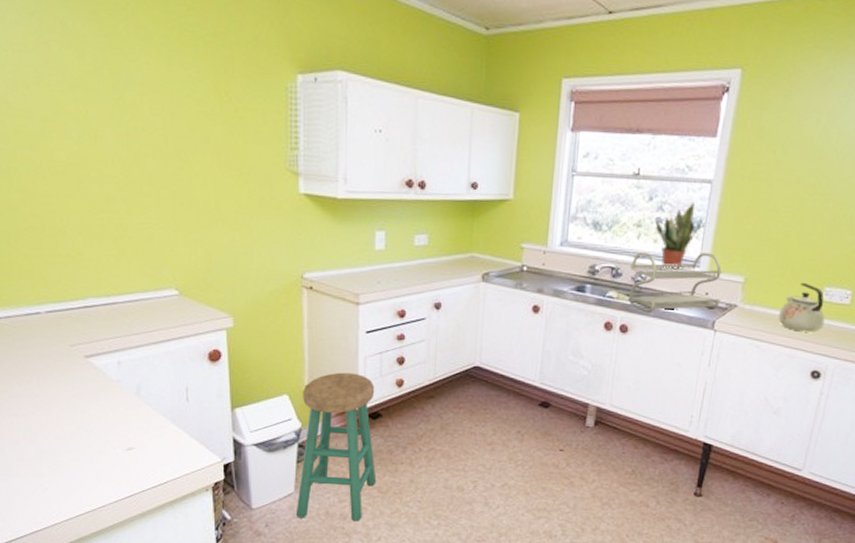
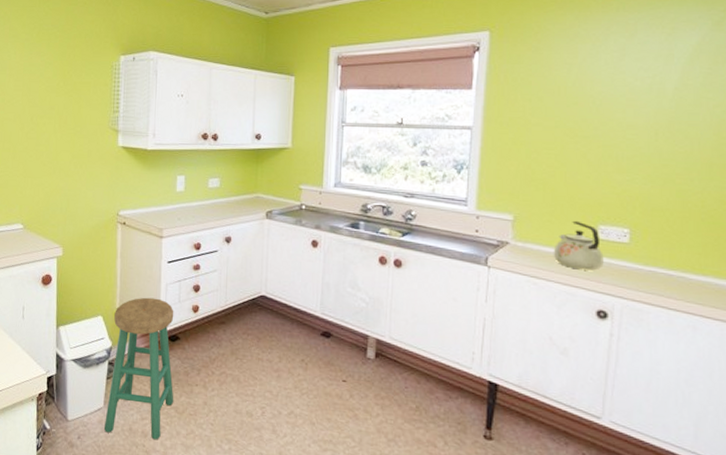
dish rack: present [628,252,723,313] -> none [400,192,492,249]
potted plant: present [655,200,703,270] -> none [421,145,466,208]

